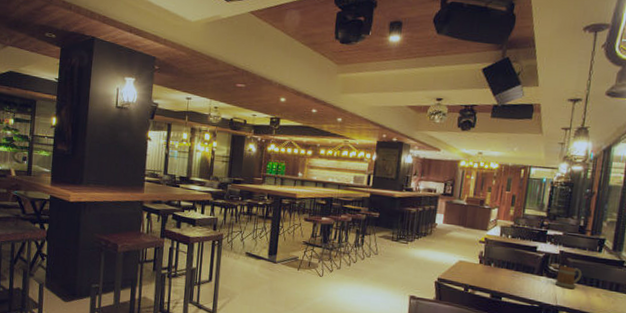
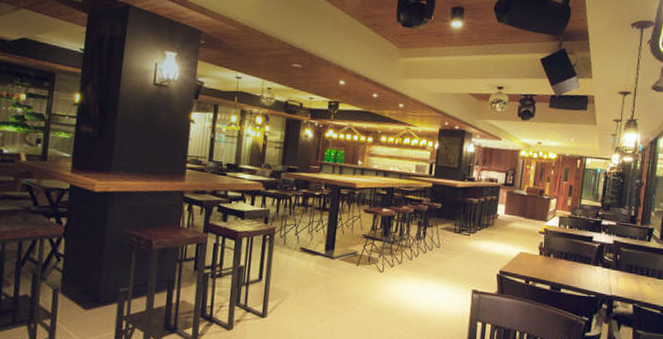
beer mug: present [555,265,583,290] -> none [610,255,634,279]

